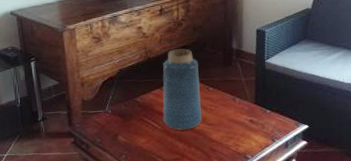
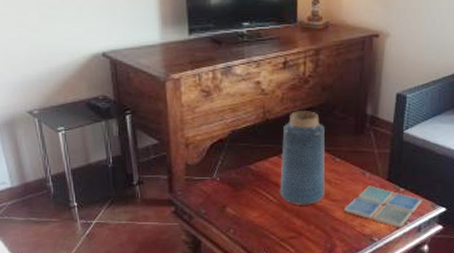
drink coaster: none [219,109,287,145] -> present [343,185,423,228]

